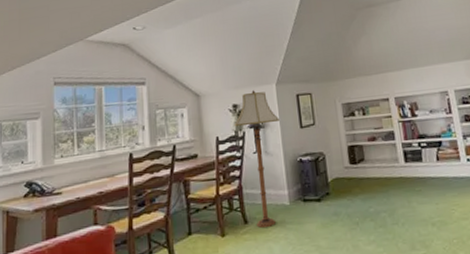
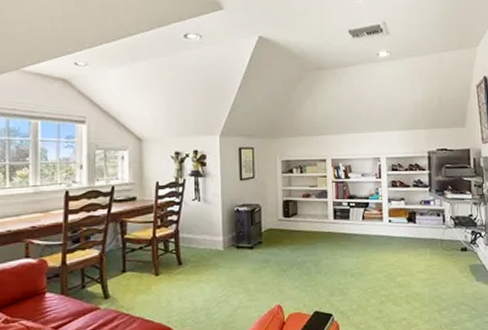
floor lamp: present [234,90,279,228] -> none [175,140,220,269]

